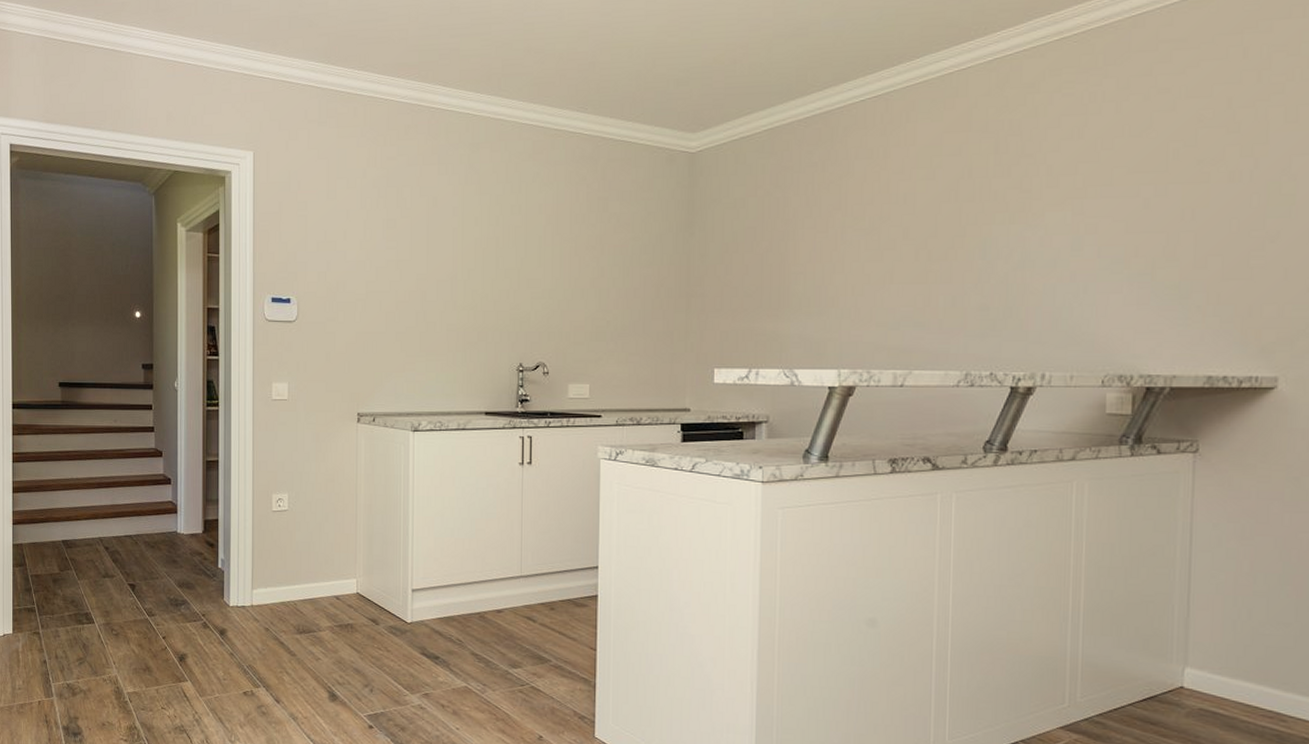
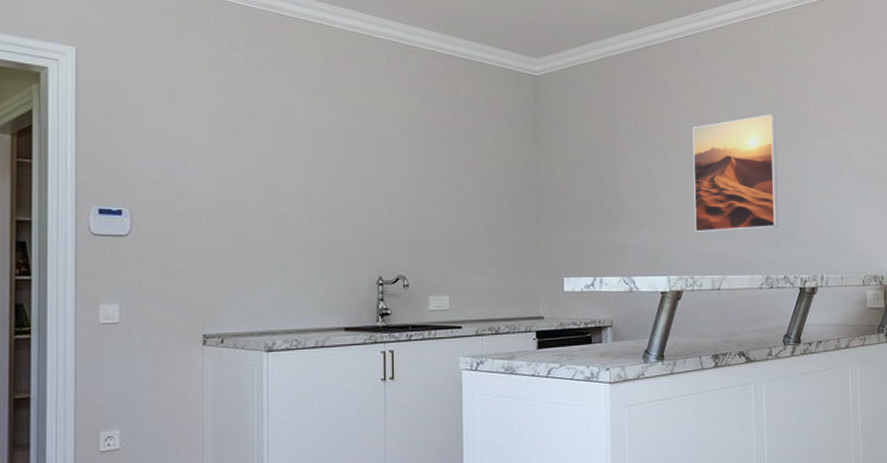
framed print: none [874,181,990,322] -> present [692,114,779,233]

